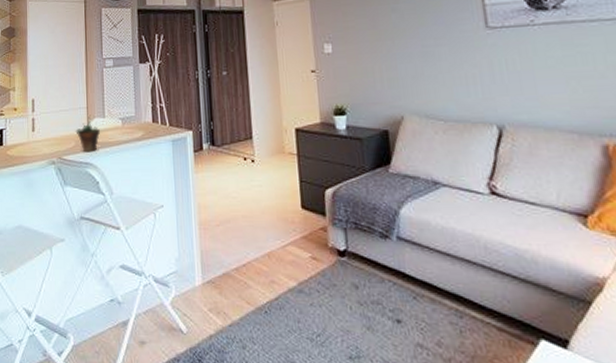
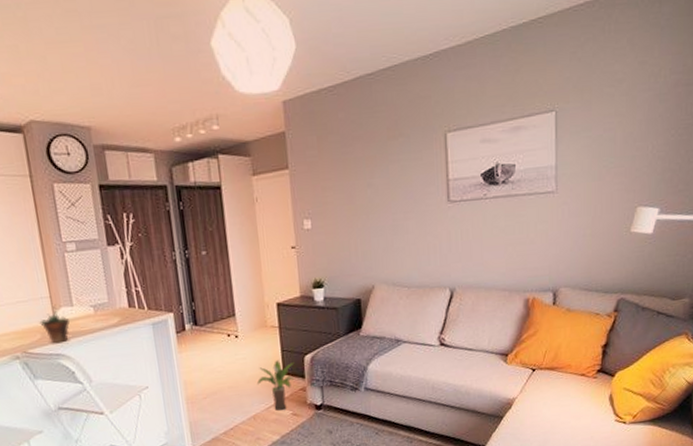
potted plant: none [272,192,316,251] -> present [256,360,296,411]

